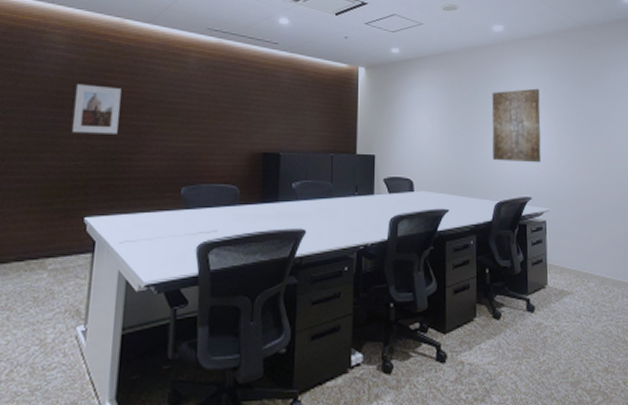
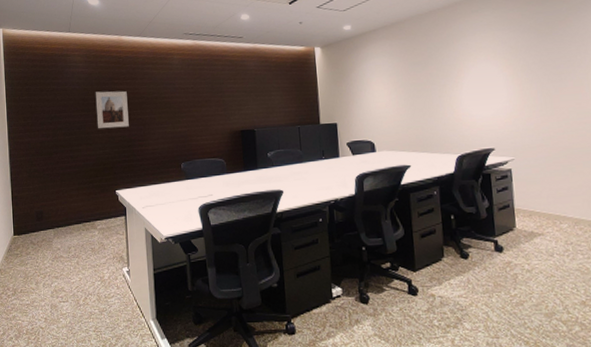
wall art: present [492,88,542,163] -> none [447,43,504,118]

